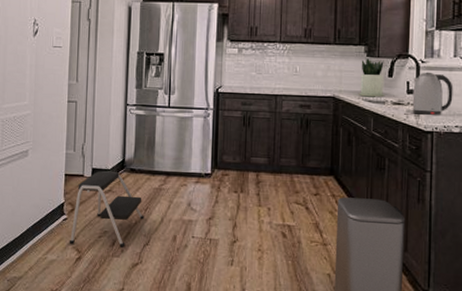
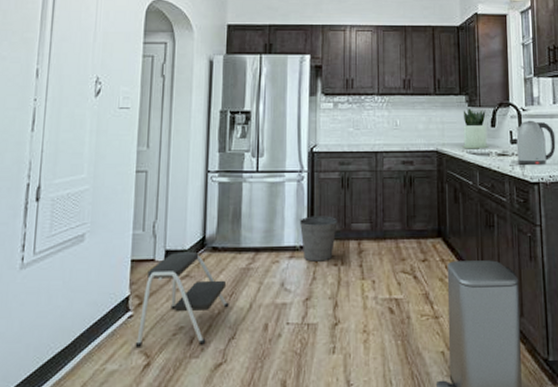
bucket: none [204,148,239,188] -> present [299,216,337,262]

